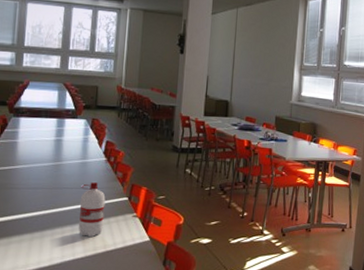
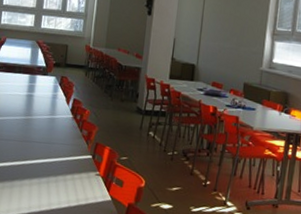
water bottle: present [78,181,106,237] -> none [44,137,71,191]

